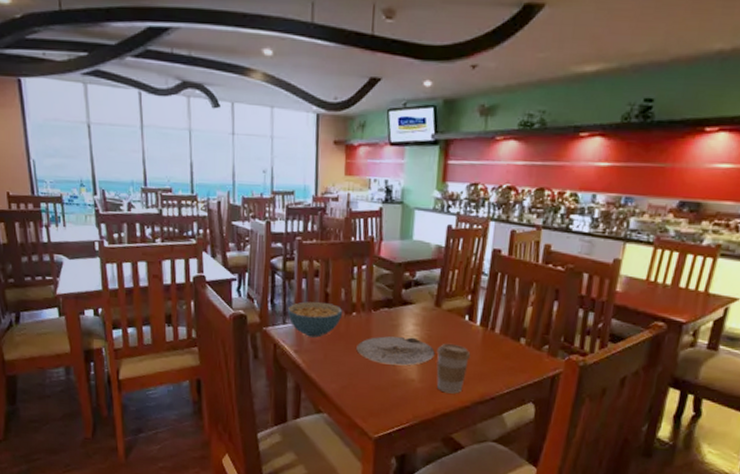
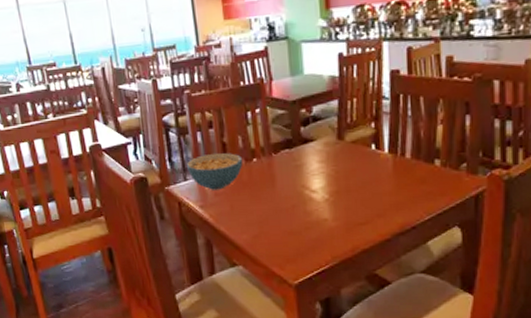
plate: present [356,335,435,366] -> none [262,175,345,207]
coffee cup: present [436,343,471,394] -> none [346,175,384,229]

